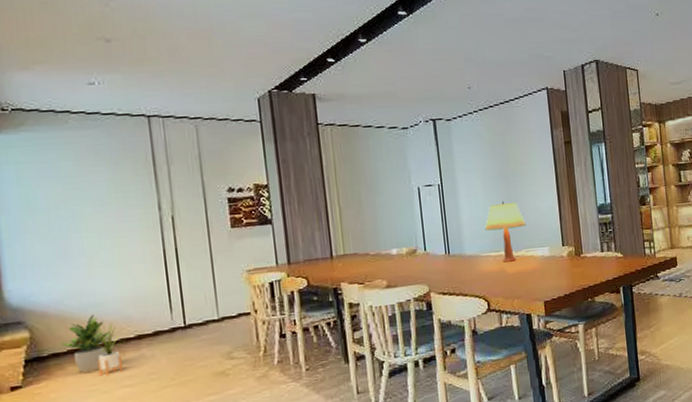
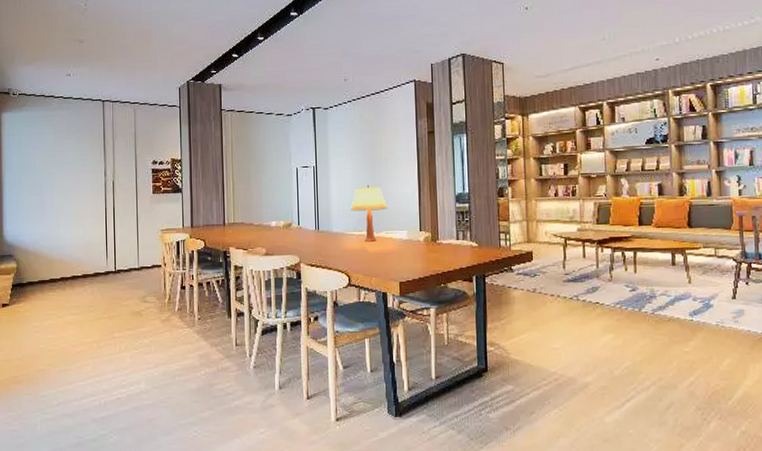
potted plant: present [62,314,116,374] -> none [36,255,70,300]
house plant: present [87,323,124,377] -> none [51,263,73,305]

